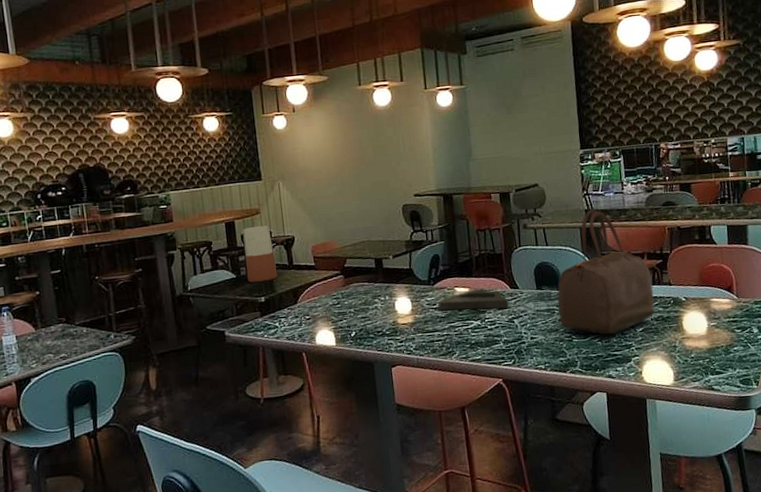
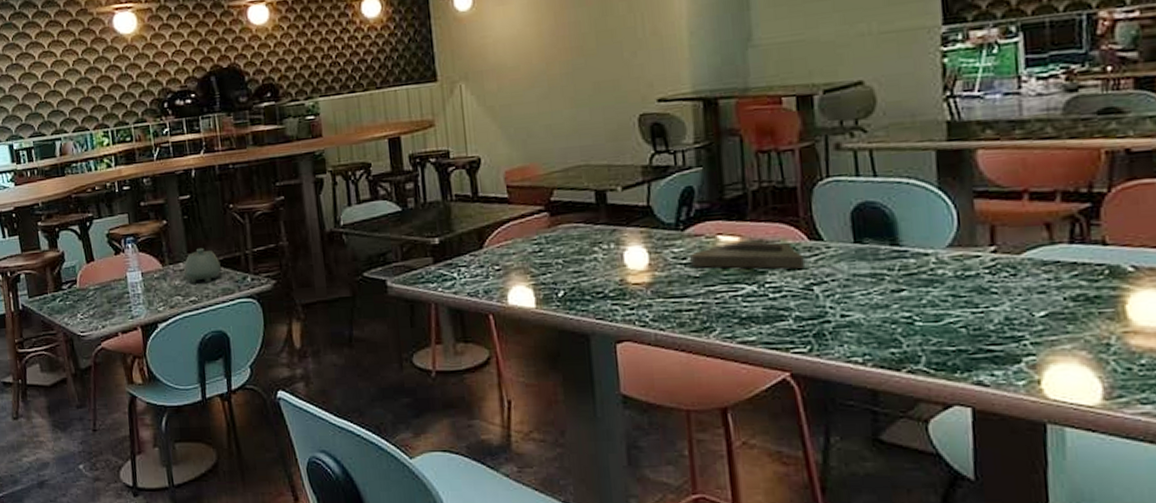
sugar bowl: none [54,312,88,343] -> present [183,247,221,284]
vase: present [243,225,277,284] -> none [411,142,457,219]
handbag: present [557,209,654,335] -> none [889,120,1071,319]

